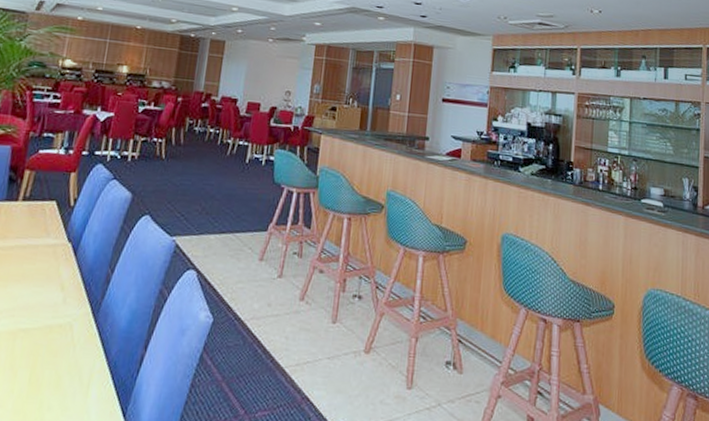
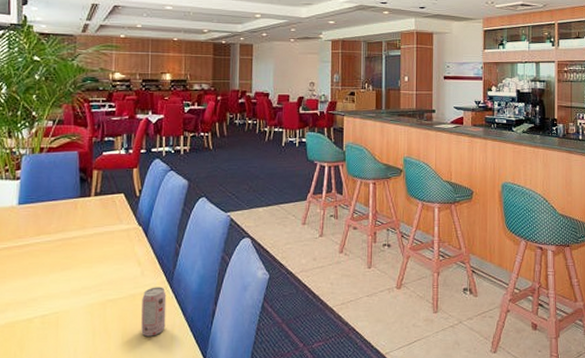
beverage can: none [53,318,89,381] -> present [141,286,167,337]

